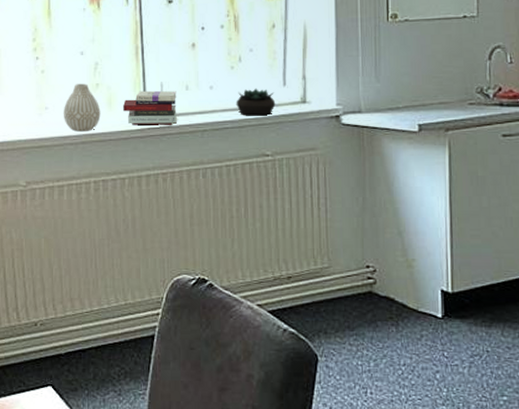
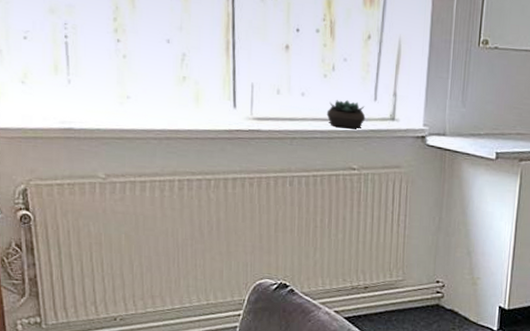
vase: present [63,84,101,133] -> none [146,74,187,128]
books: present [123,90,178,126] -> none [211,89,268,130]

